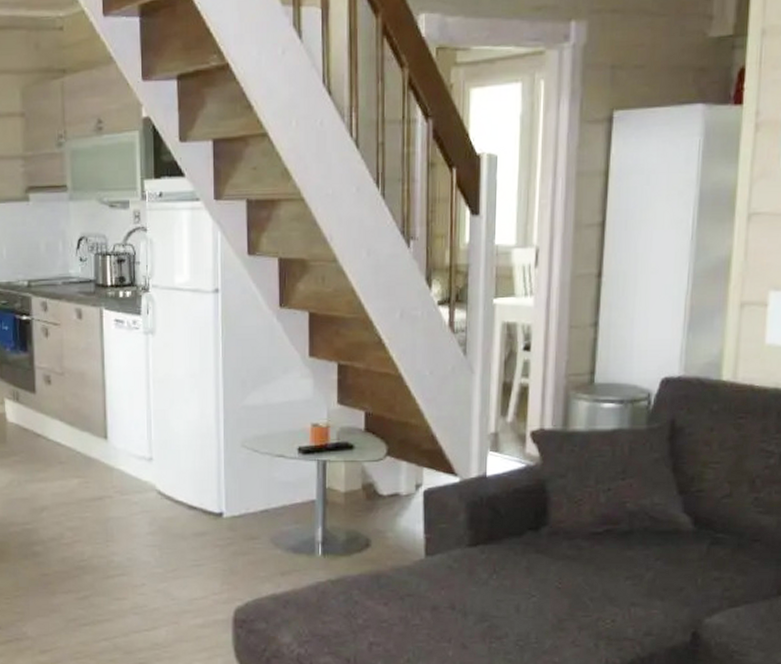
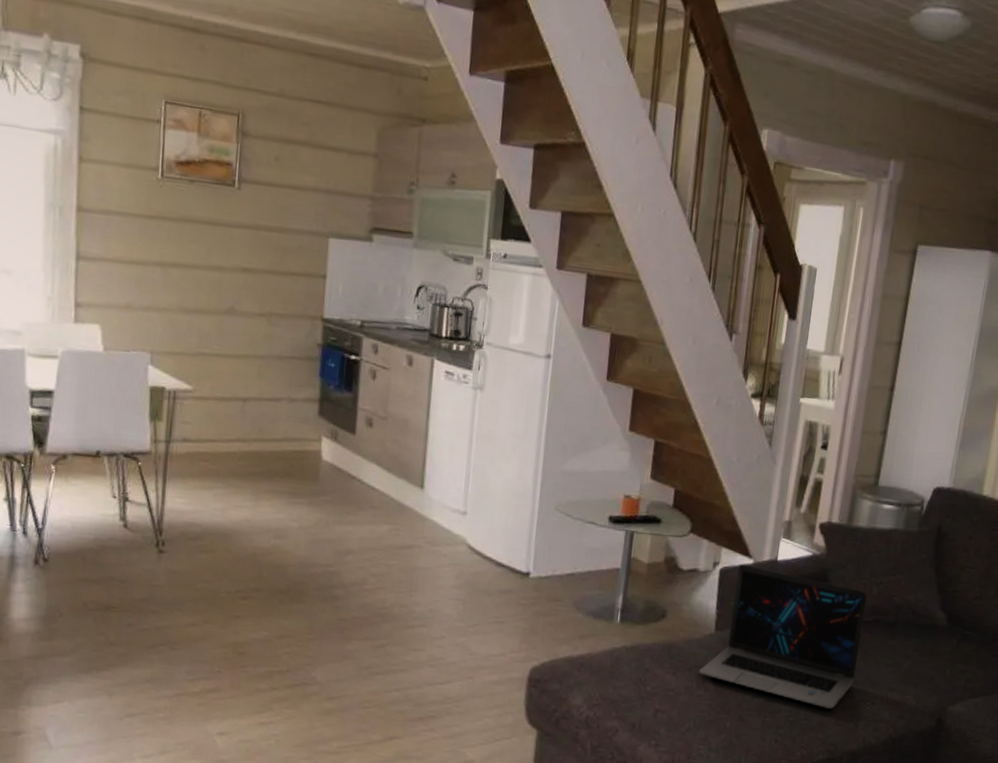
laptop: none [412,484,594,630] -> present [699,564,867,709]

